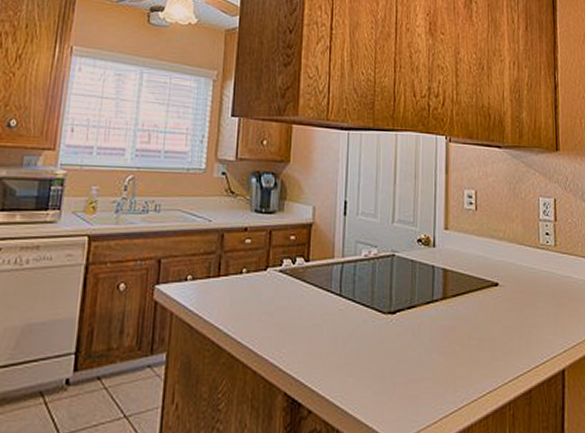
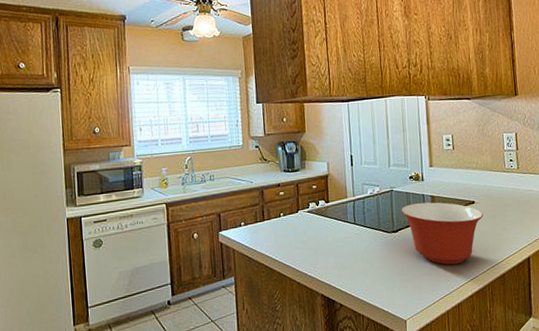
mixing bowl: none [403,277,508,369] -> present [401,202,483,265]

